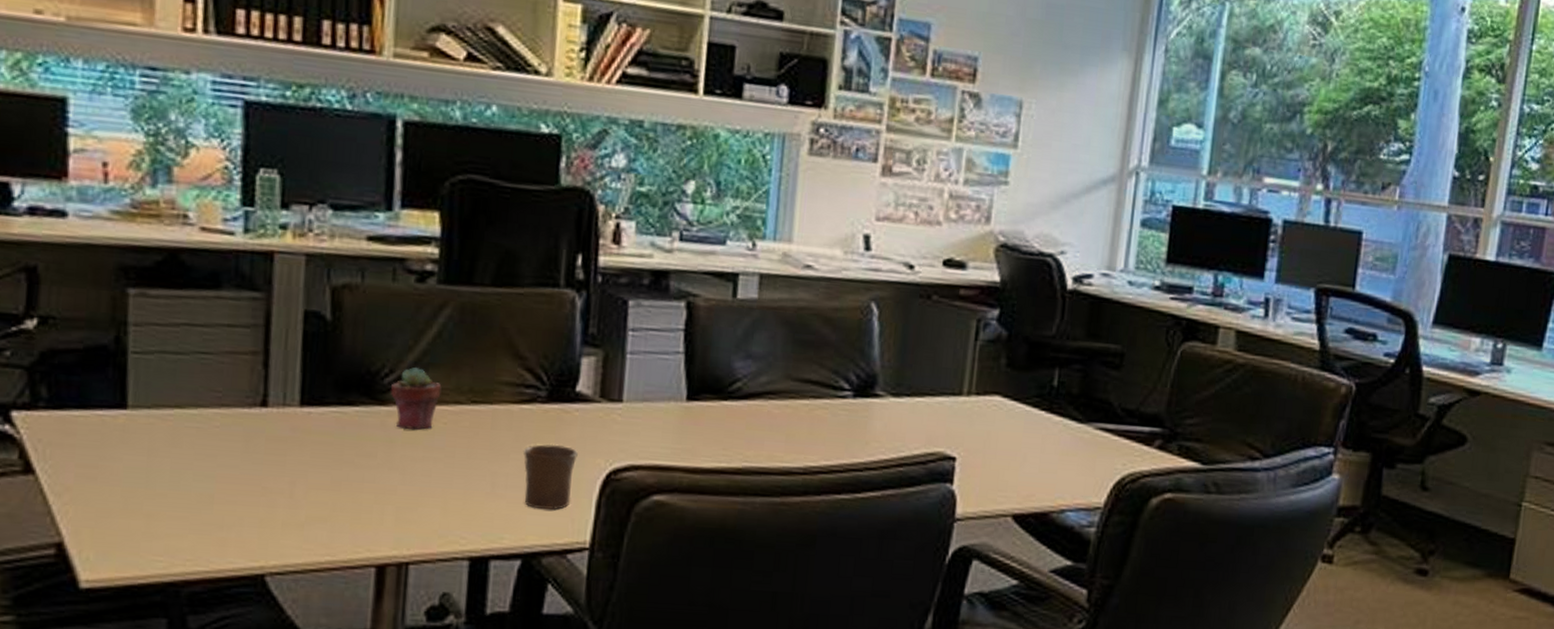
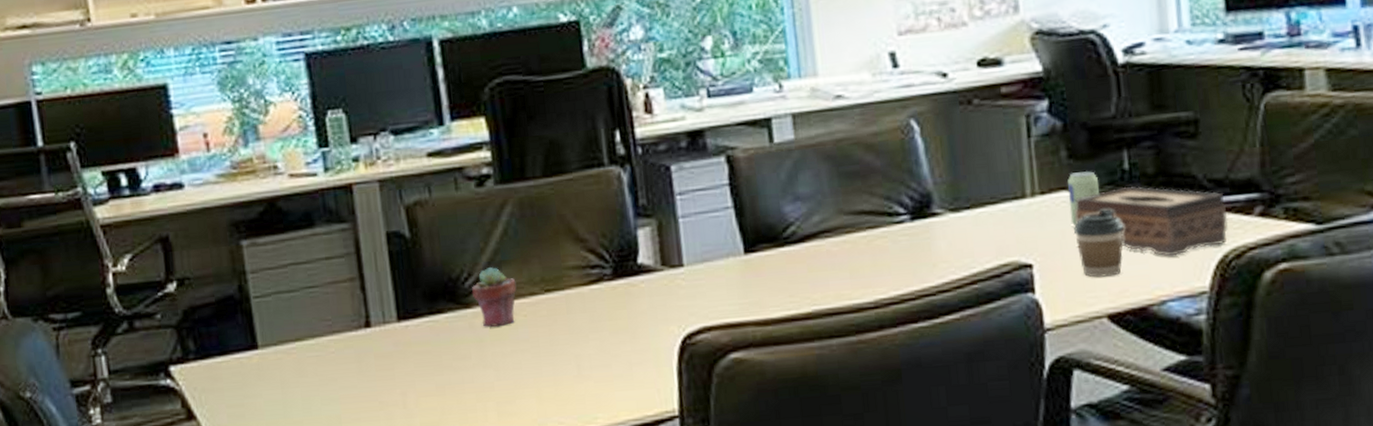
mug: present [524,444,578,511] -> none [601,318,653,385]
beverage can: none [997,380,1029,430] -> present [1068,171,1099,227]
coffee cup: none [998,419,1042,480] -> present [1074,209,1123,278]
tissue box: none [1002,402,1132,471] -> present [1075,186,1228,256]

